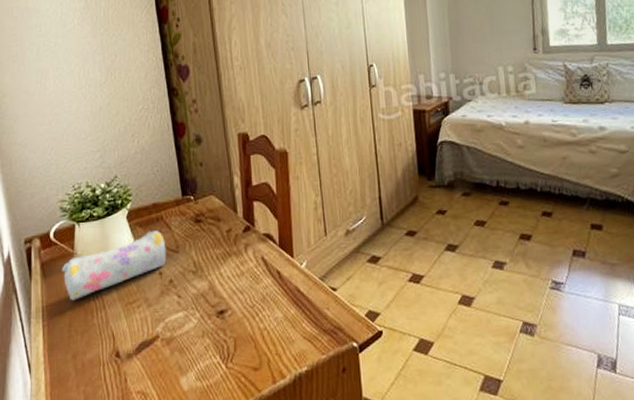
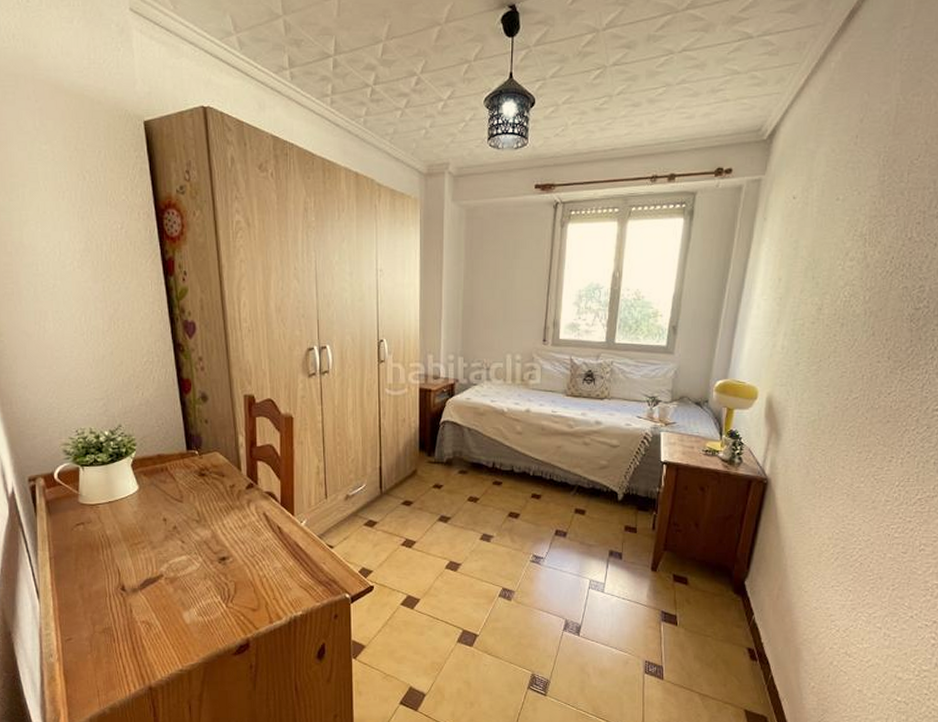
pencil case: present [61,230,166,301] -> none [66,480,171,538]

